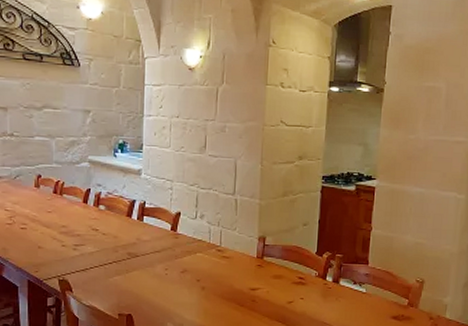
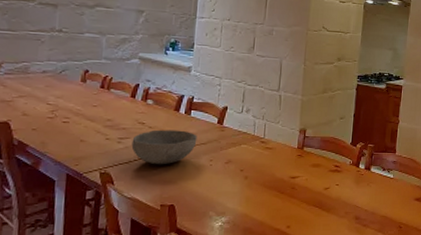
bowl: none [87,236,151,273] -> present [131,129,198,165]

